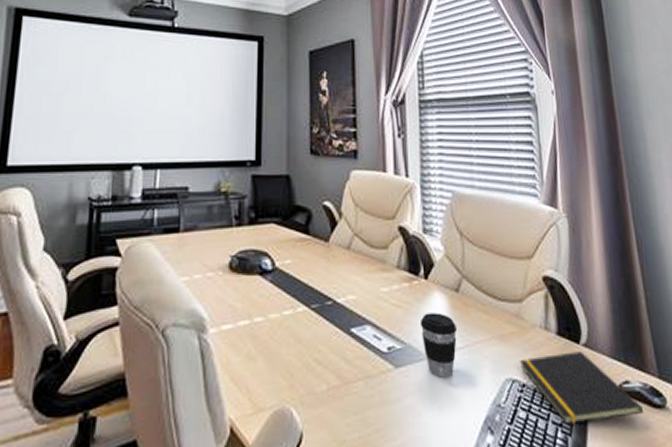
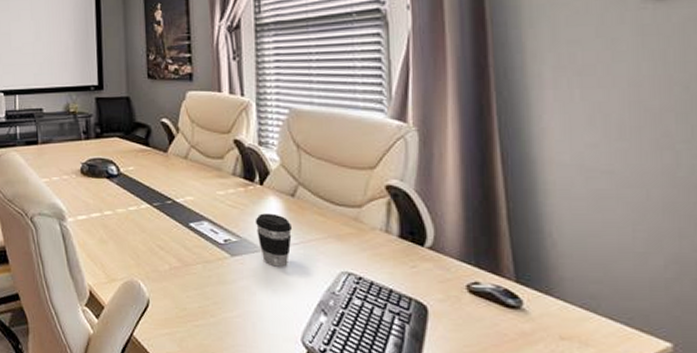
notepad: present [519,351,644,424] -> none [355,253,495,314]

